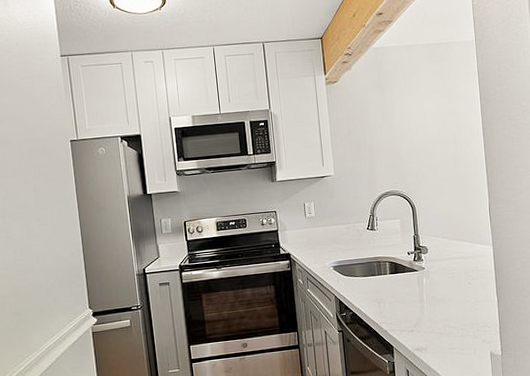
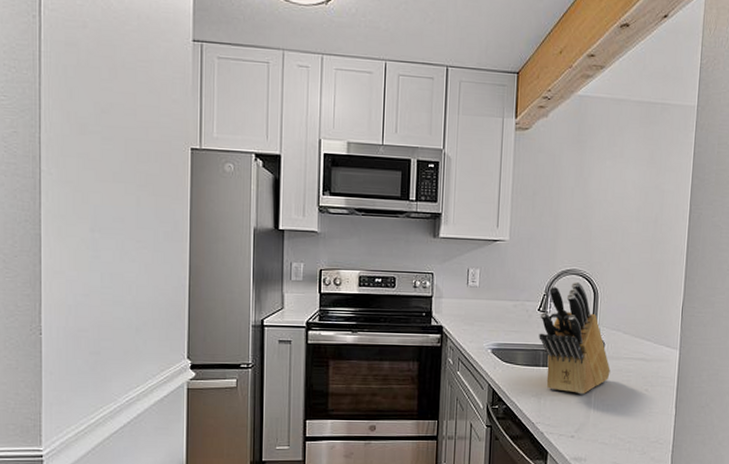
knife block: none [369,200,436,295] -> present [539,281,610,395]

